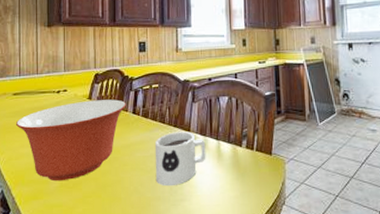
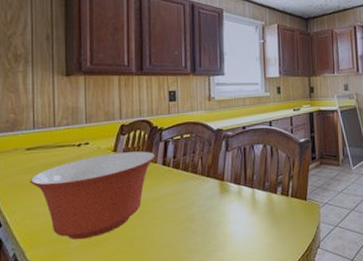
mug: present [154,131,206,187] -> none [186,181,241,238]

